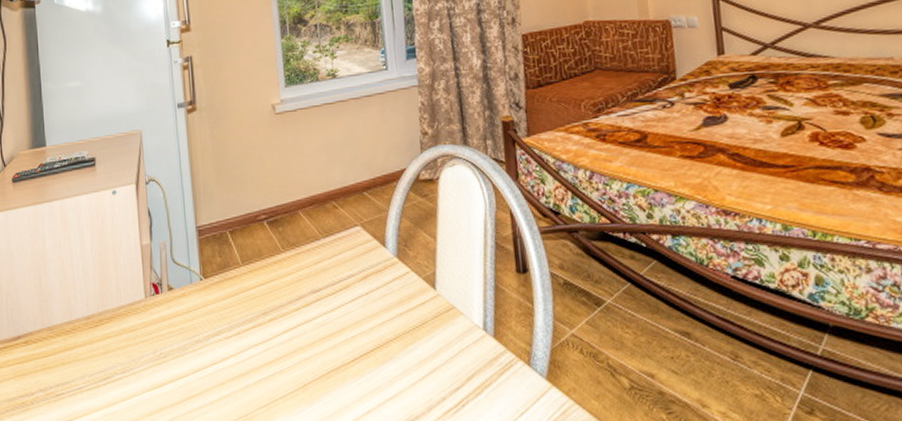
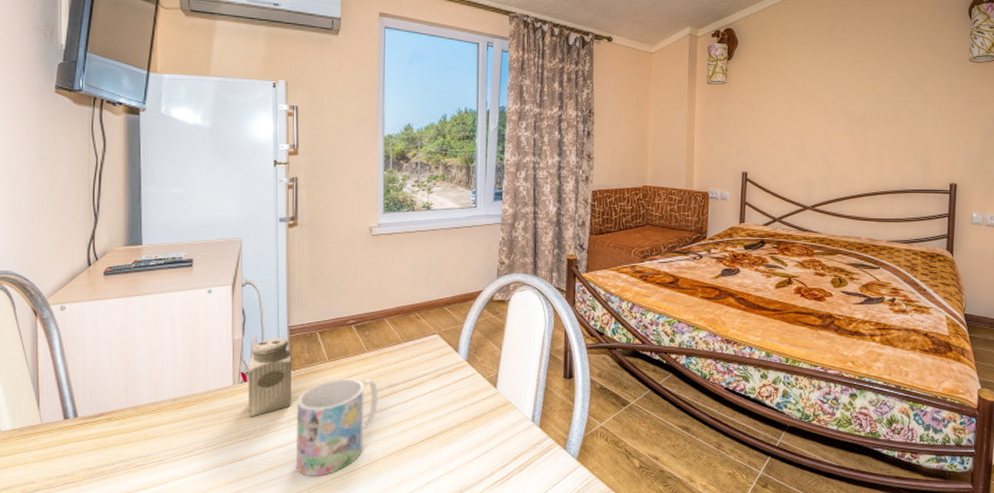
salt shaker: none [158,240,207,336] -> present [247,337,292,417]
mug: none [212,284,301,406] -> present [296,377,378,477]

